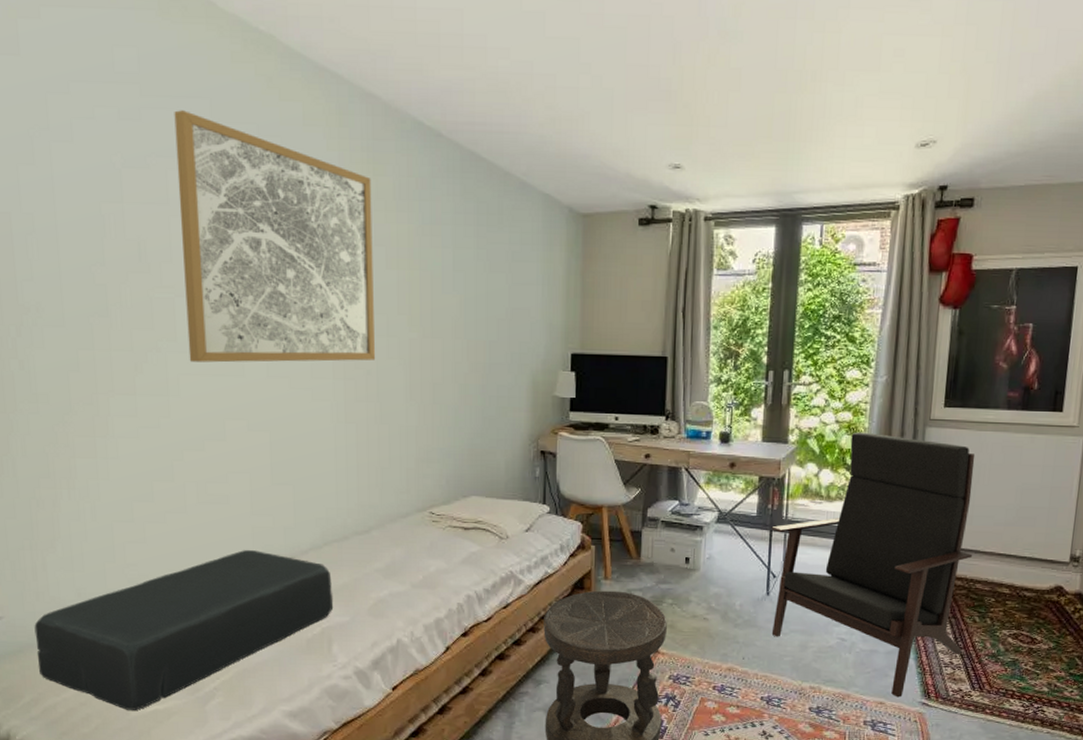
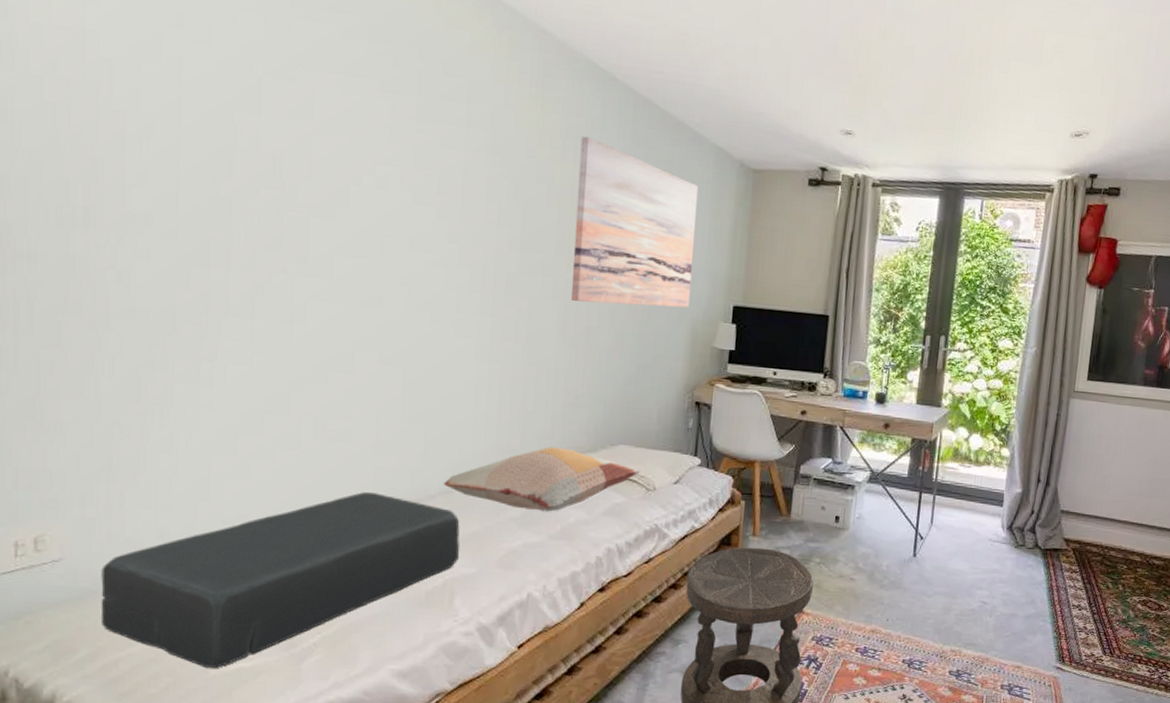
wall art: present [174,110,375,363] -> none [320,24,539,299]
decorative pillow: none [313,501,492,562] -> present [443,446,640,512]
wall art: none [413,195,530,360] -> present [571,135,698,308]
lounge chair: present [771,432,975,698] -> none [916,399,1114,662]

